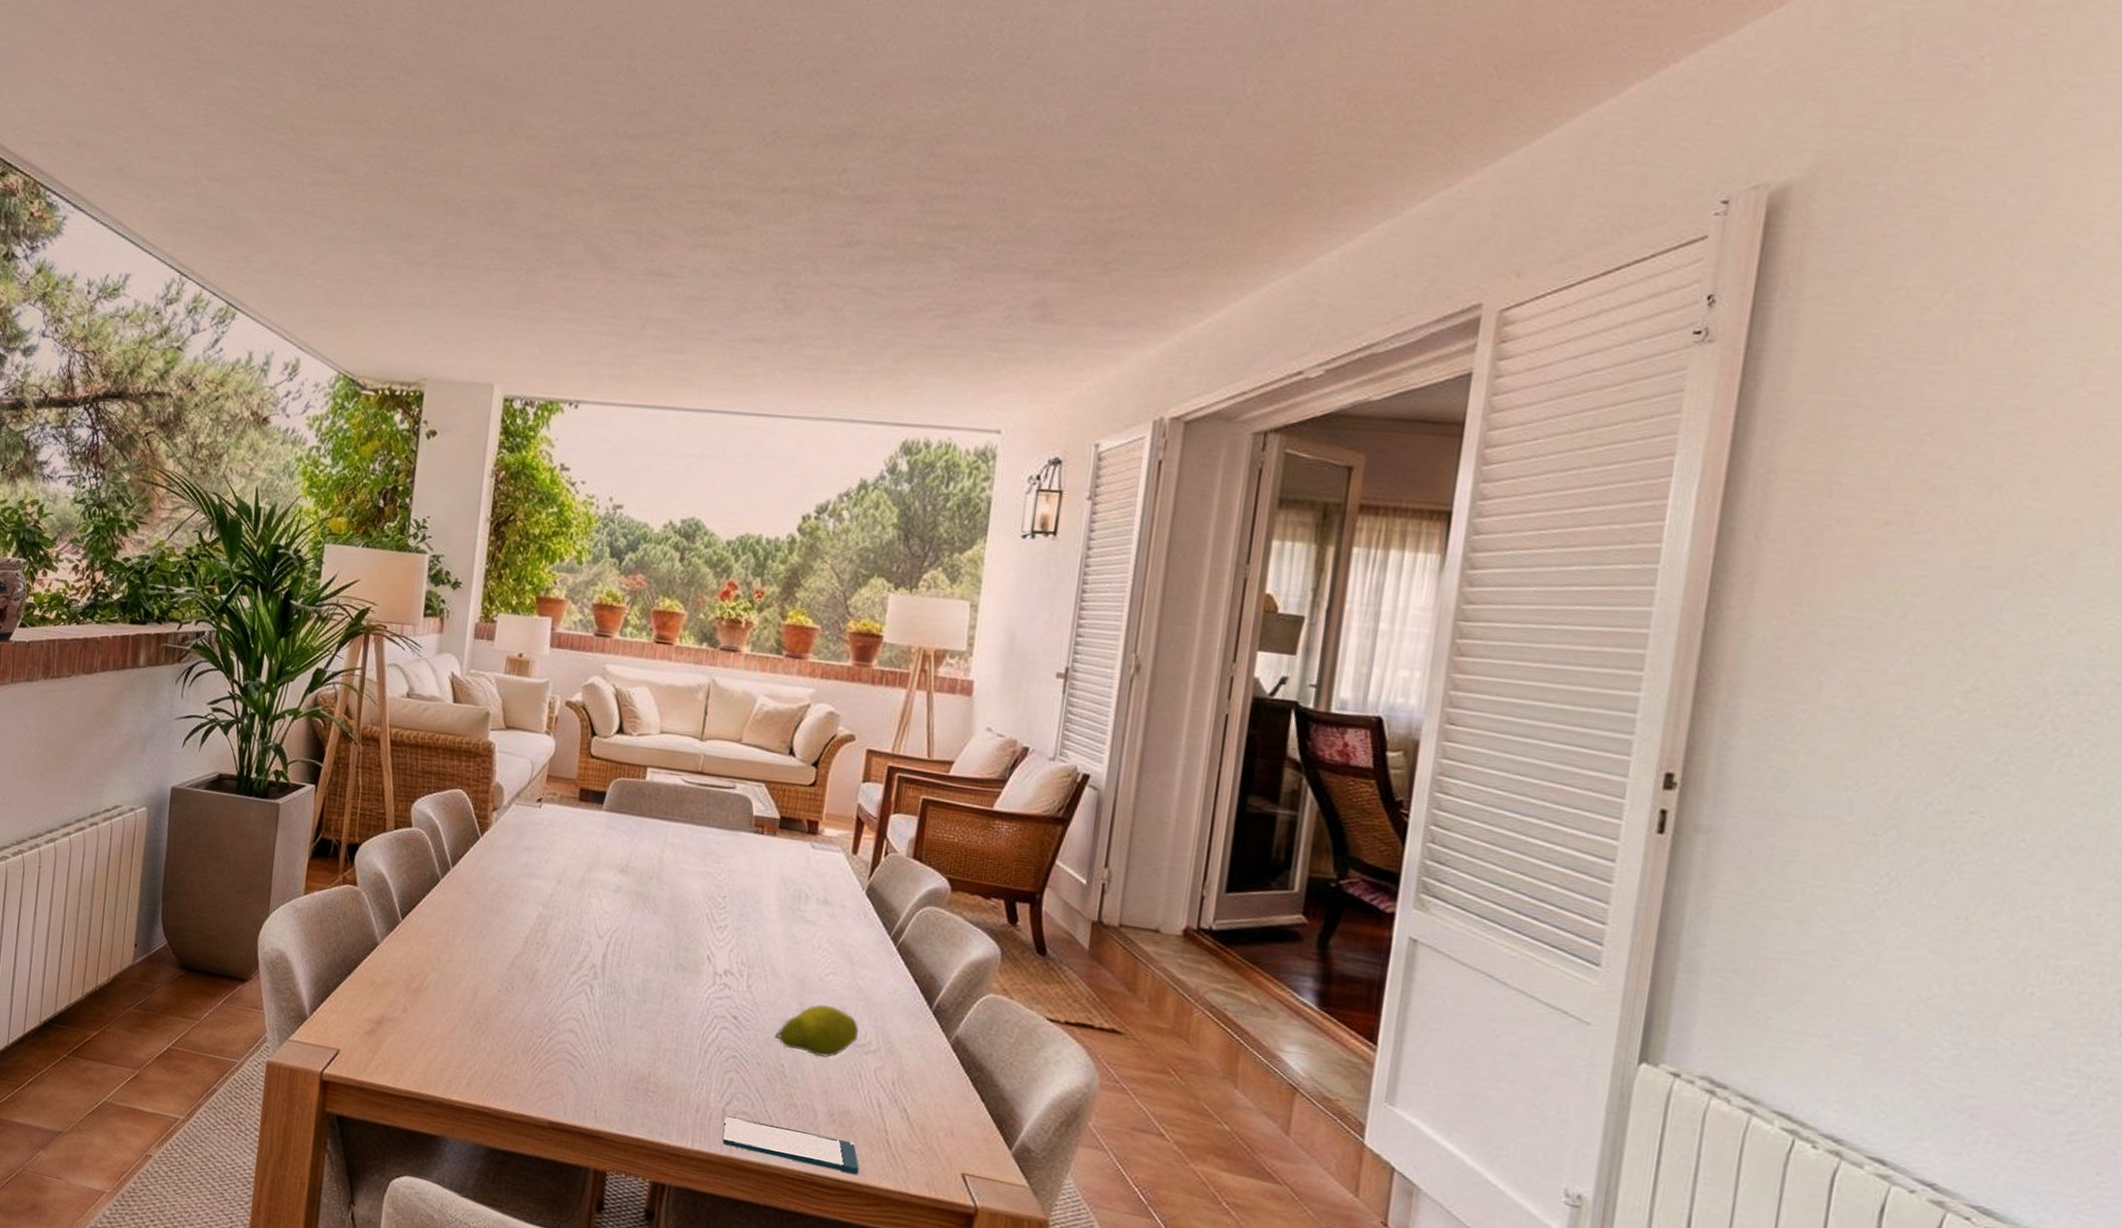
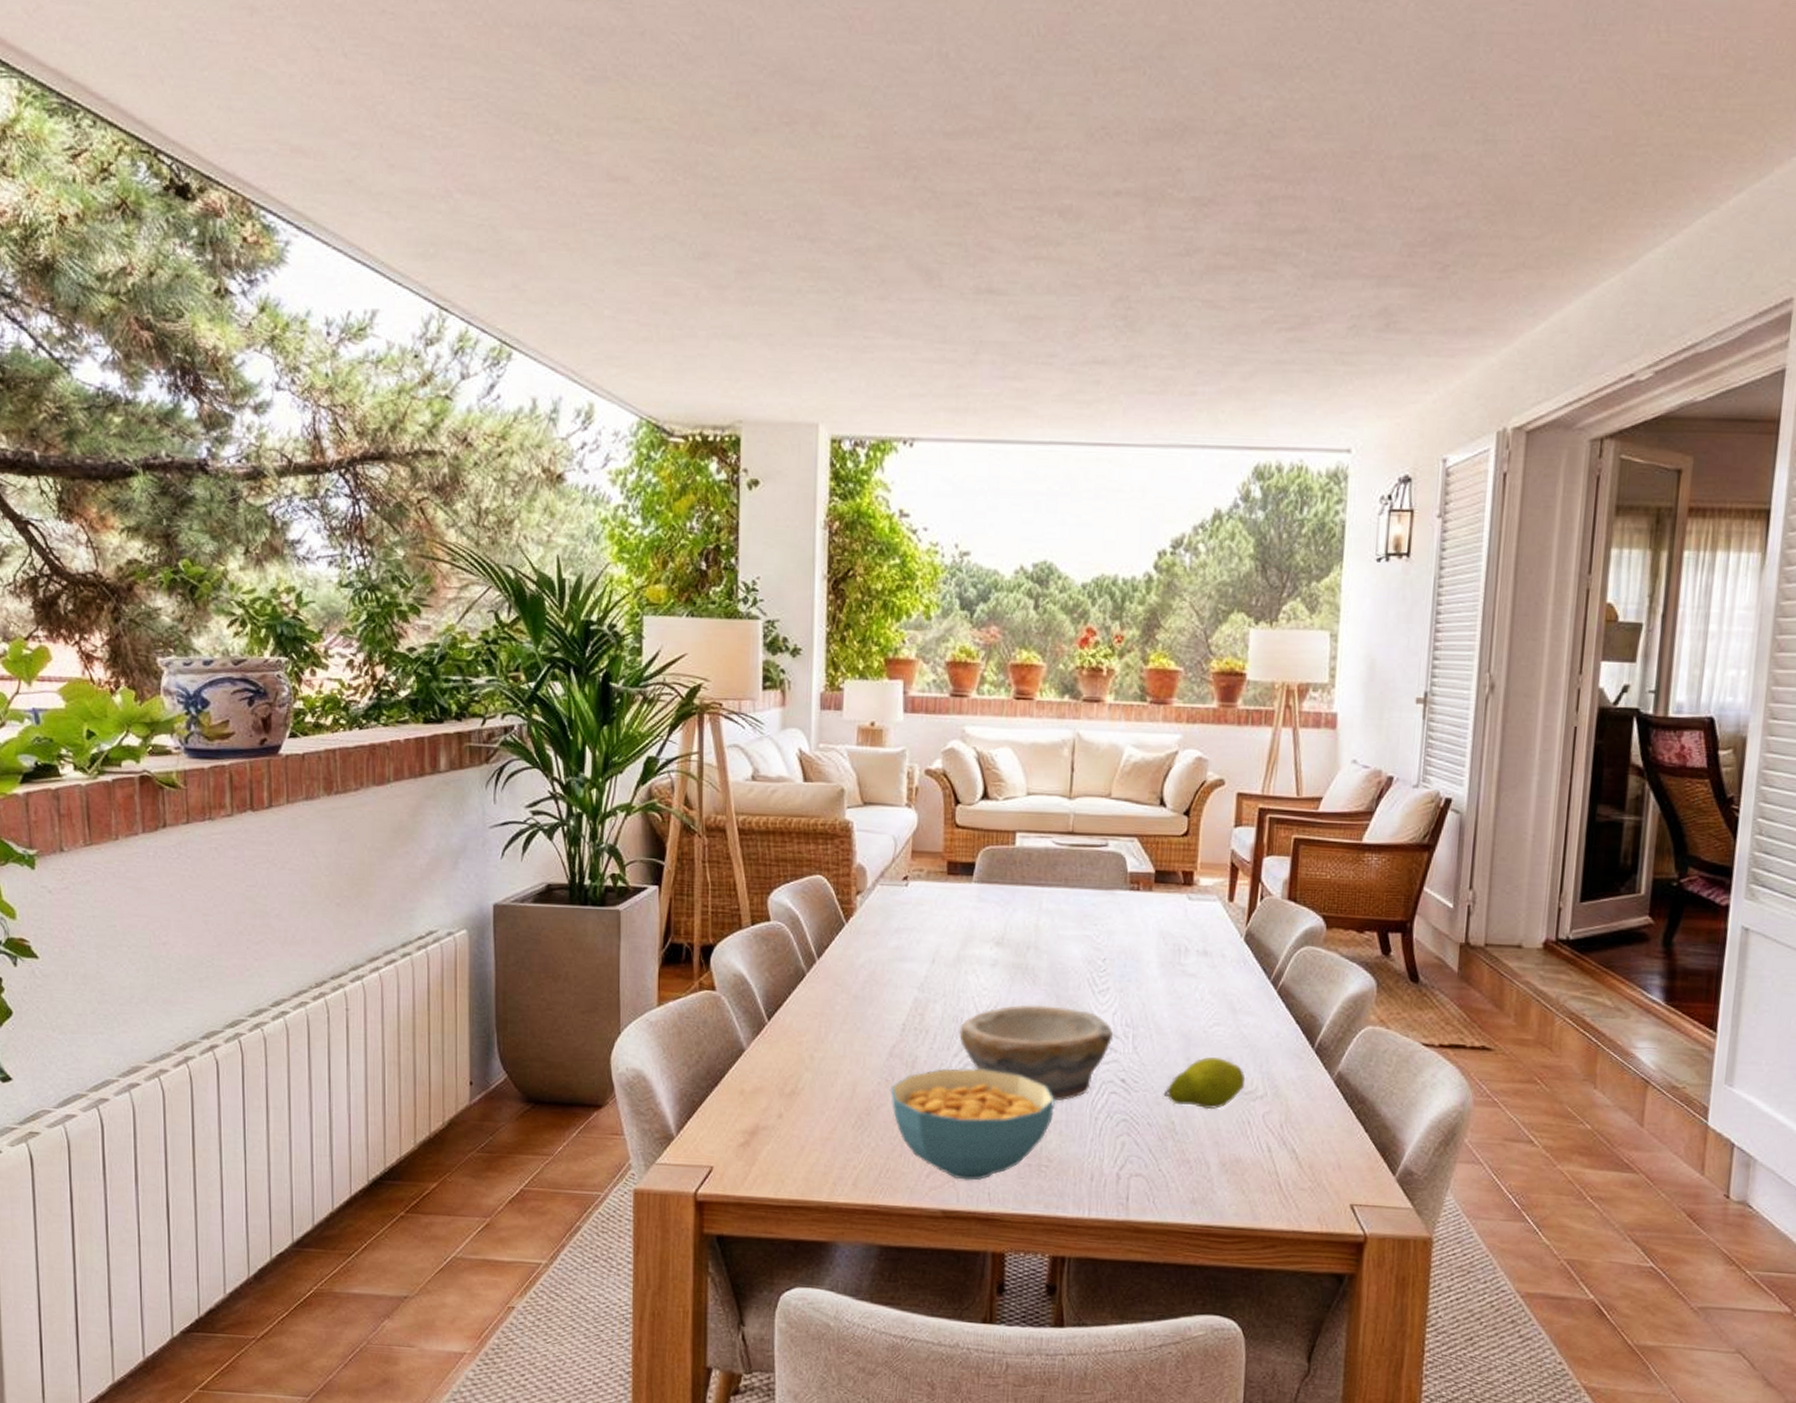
cereal bowl: none [508,984,667,1097] -> present [889,1067,1055,1181]
bowl: none [578,931,729,1030] -> present [959,1005,1114,1101]
smartphone: present [722,1115,860,1175] -> none [1118,1180,1254,1220]

